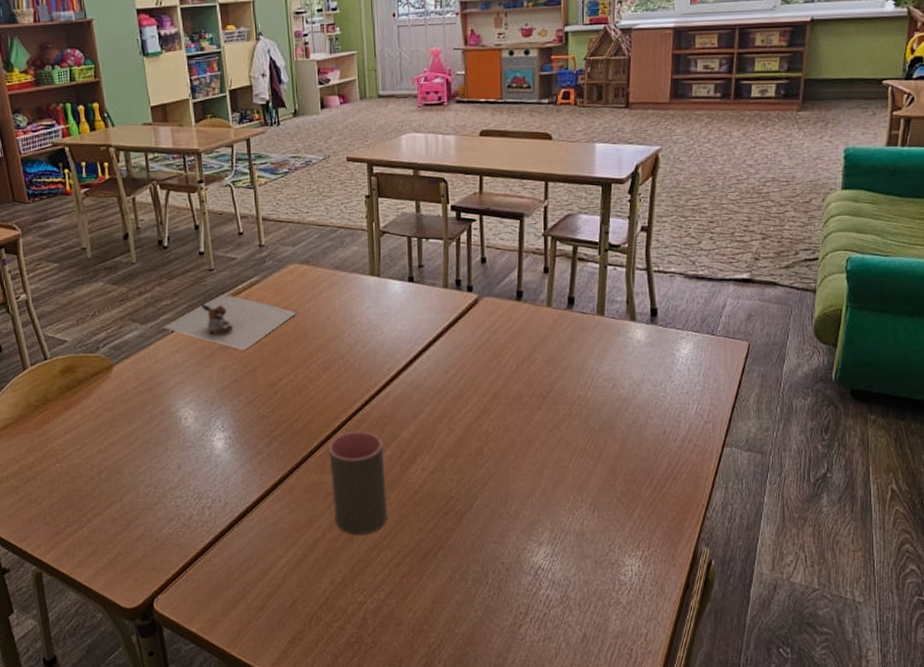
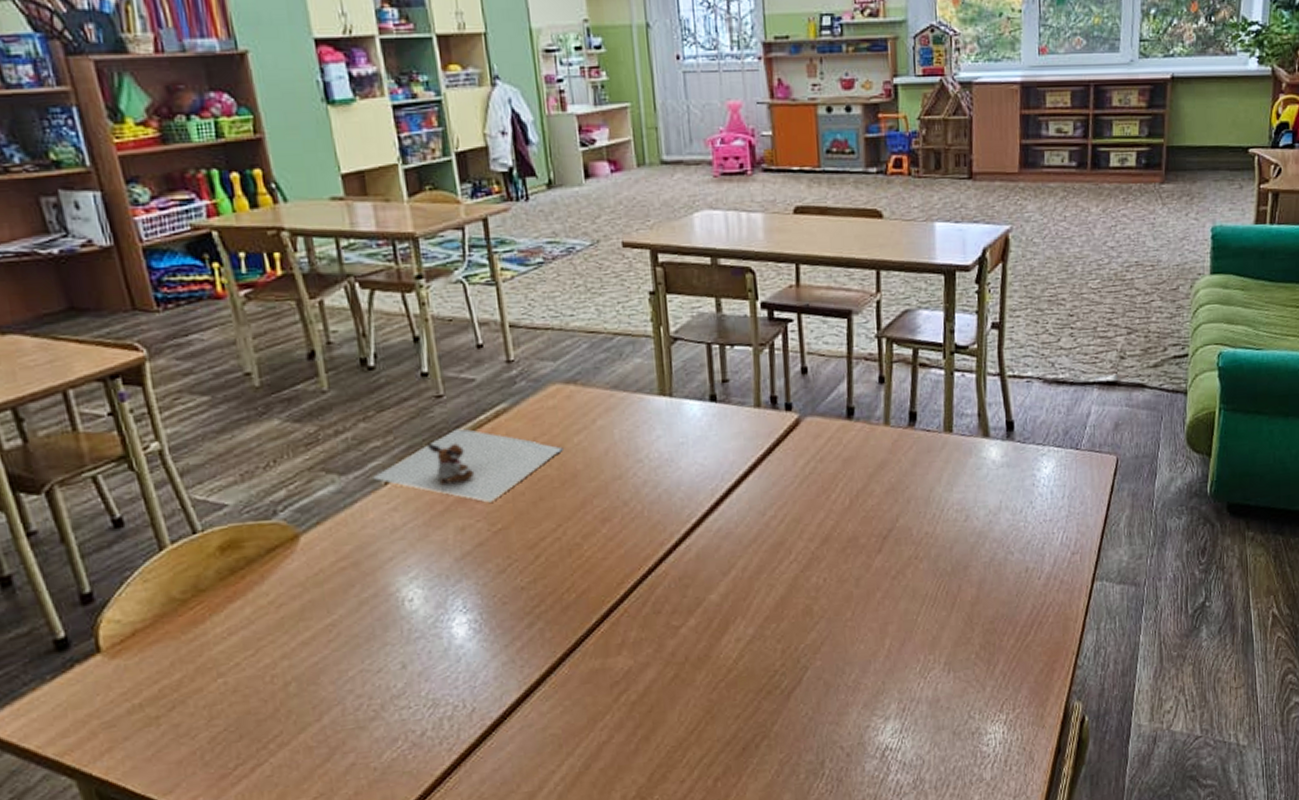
cup: present [328,431,388,536] -> none [612,597,694,734]

